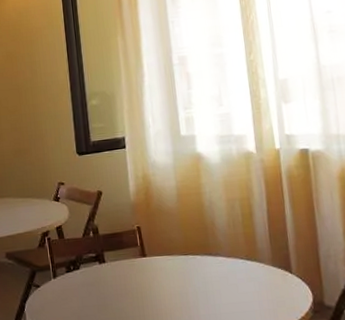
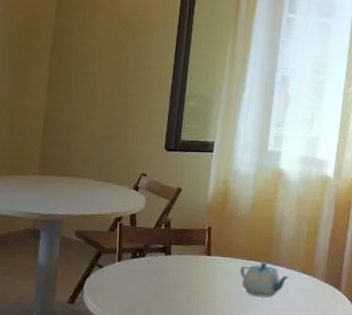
teapot: none [179,254,233,294] -> present [240,261,289,297]

